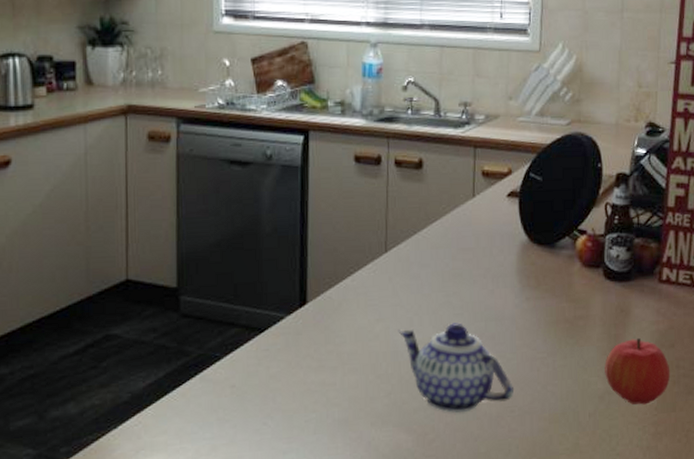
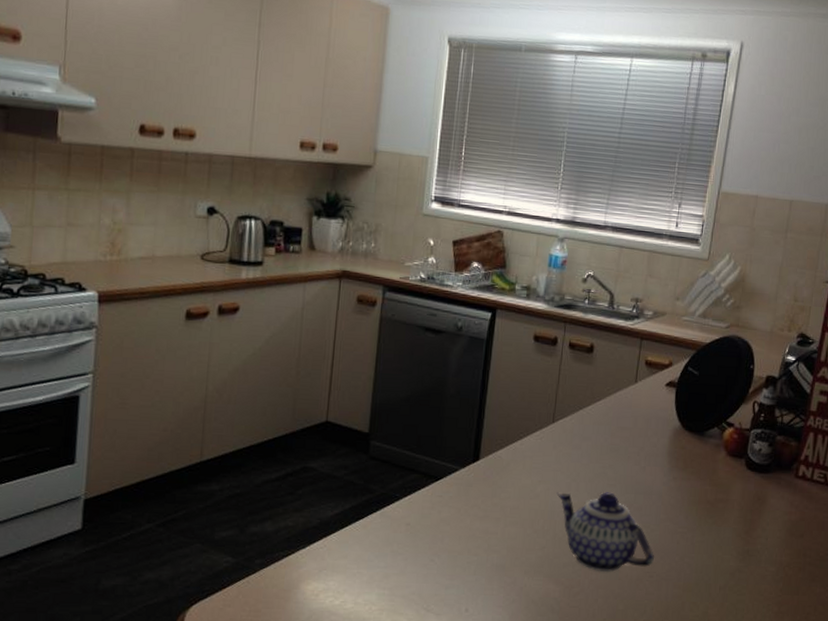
fruit: present [605,337,671,405] -> none [737,524,798,585]

